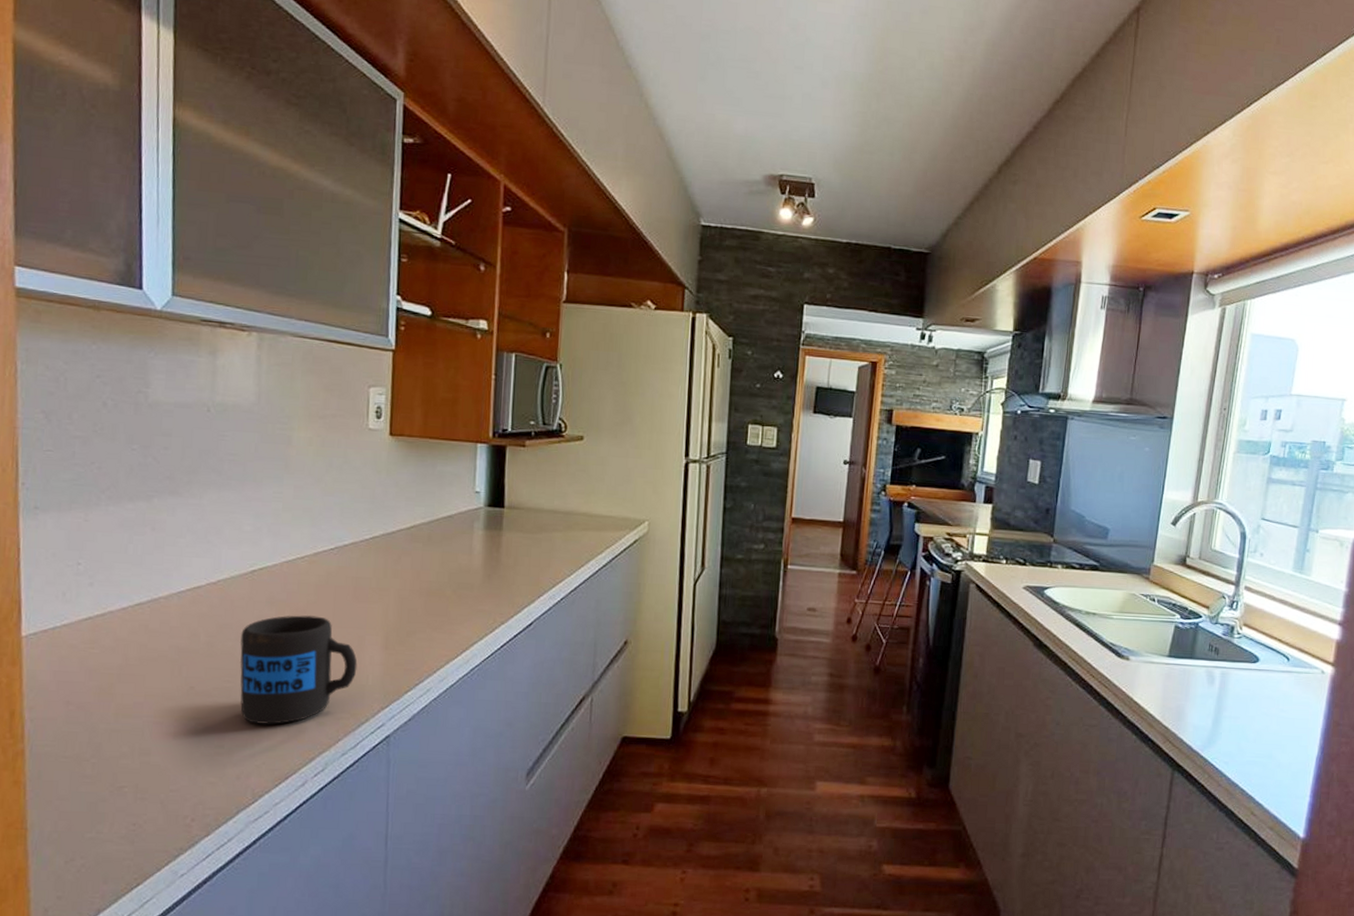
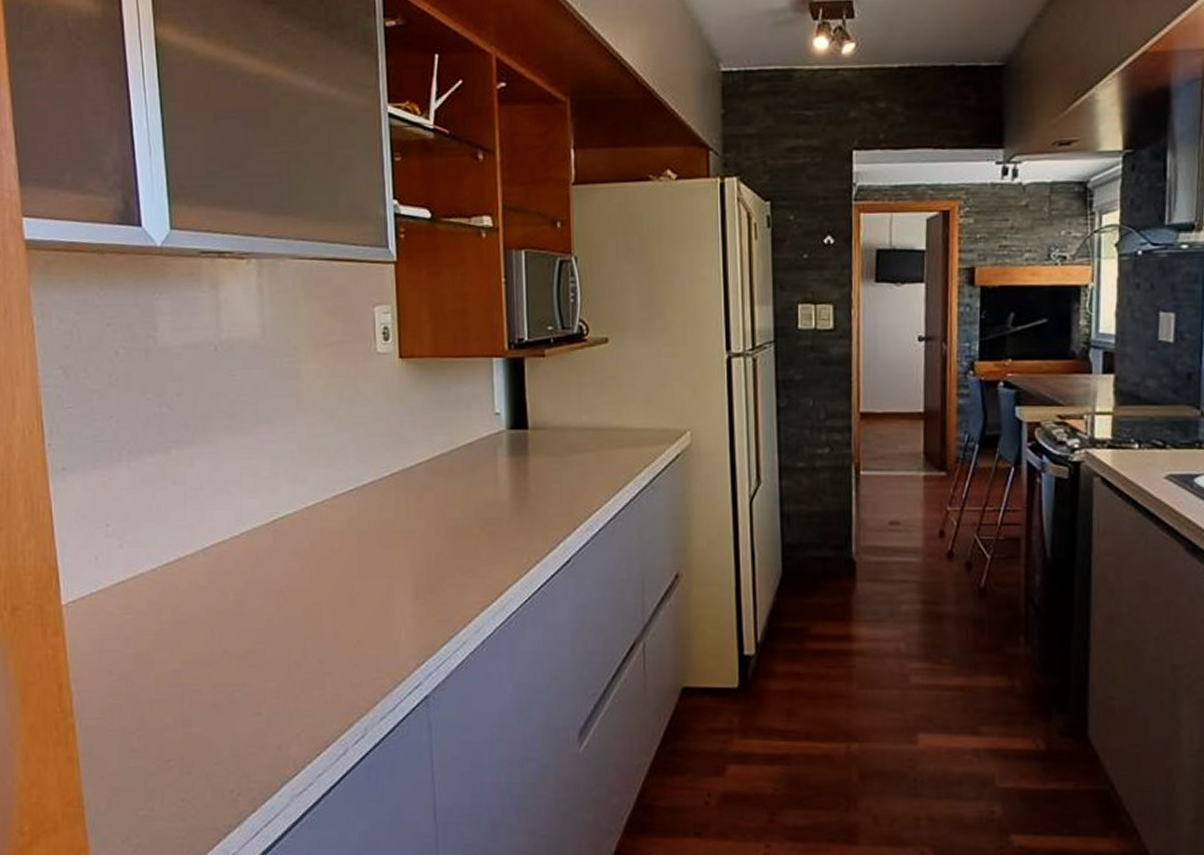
mug: present [239,615,358,725] -> none [268,566,388,689]

